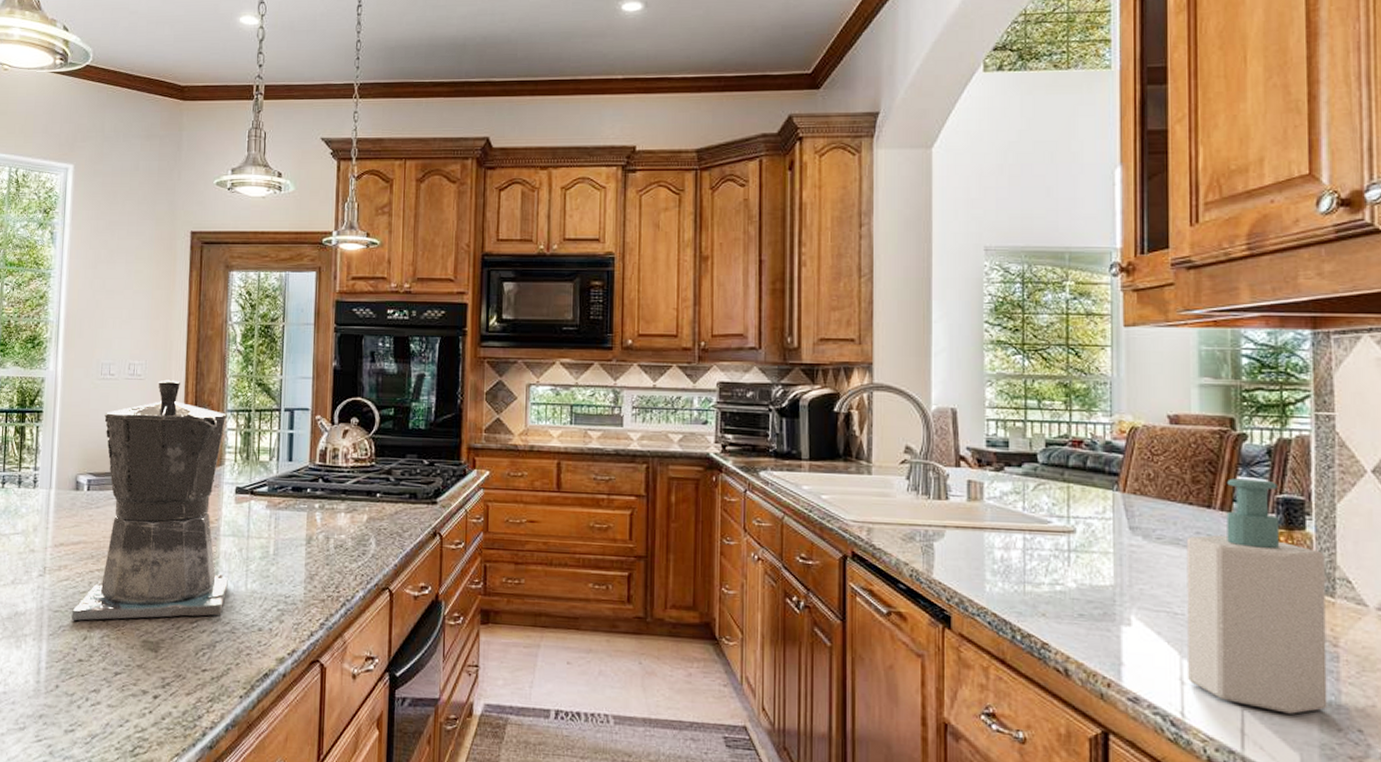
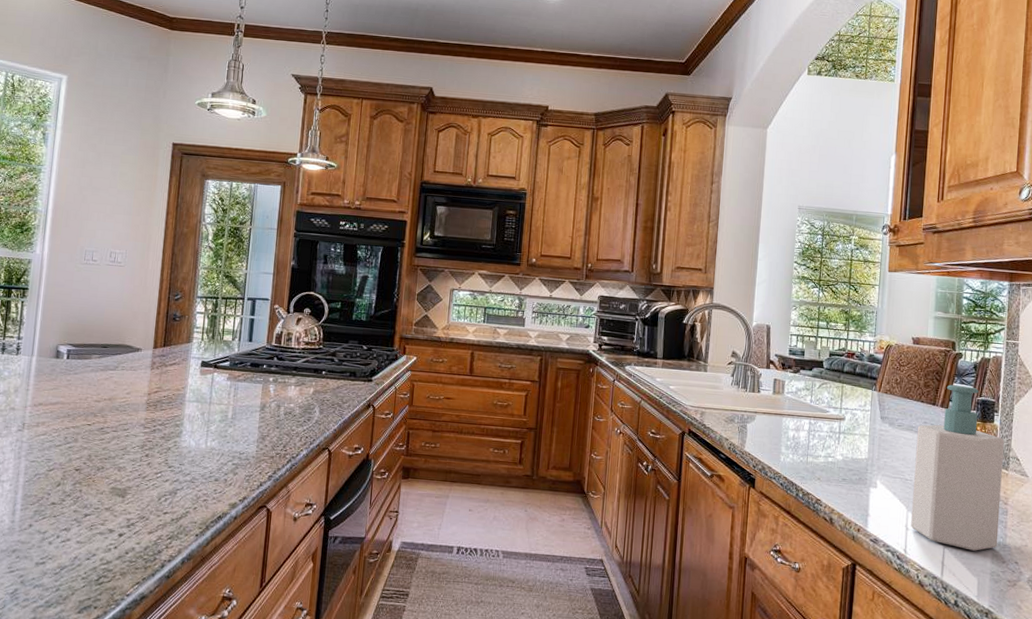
coffee maker: present [72,379,228,621] -> none [47,267,197,470]

